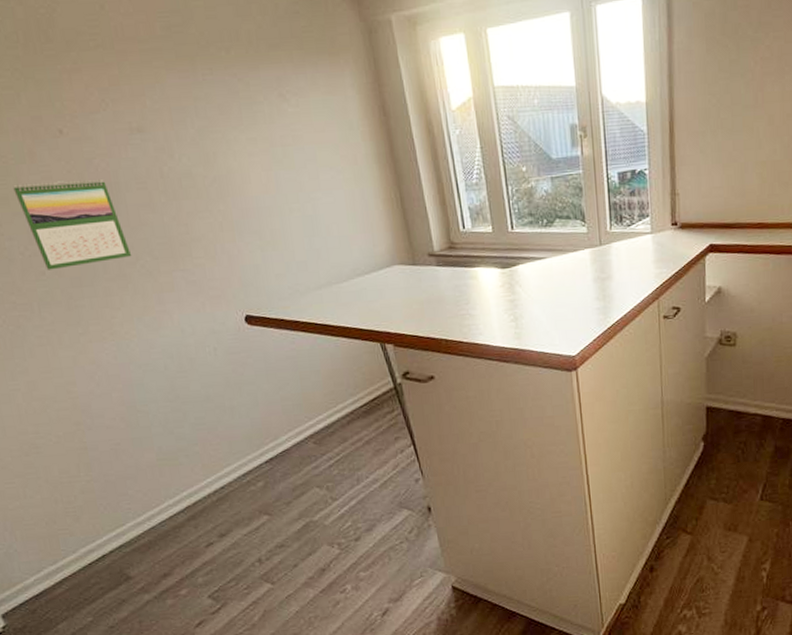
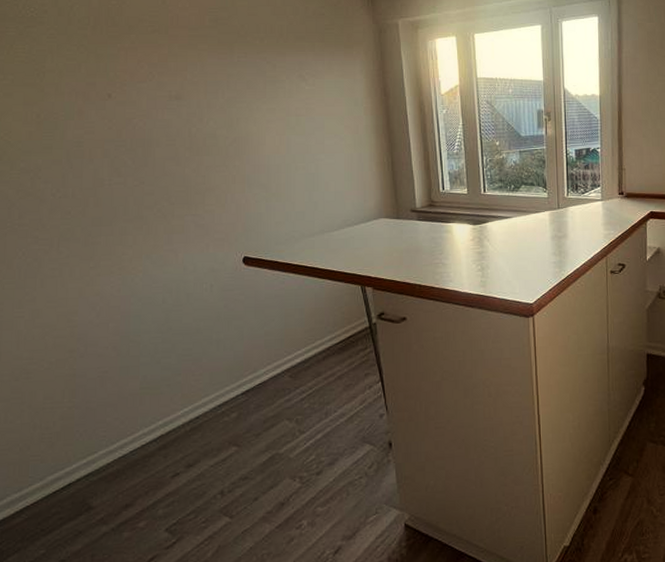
calendar: present [13,179,132,270] -> none [58,134,152,210]

